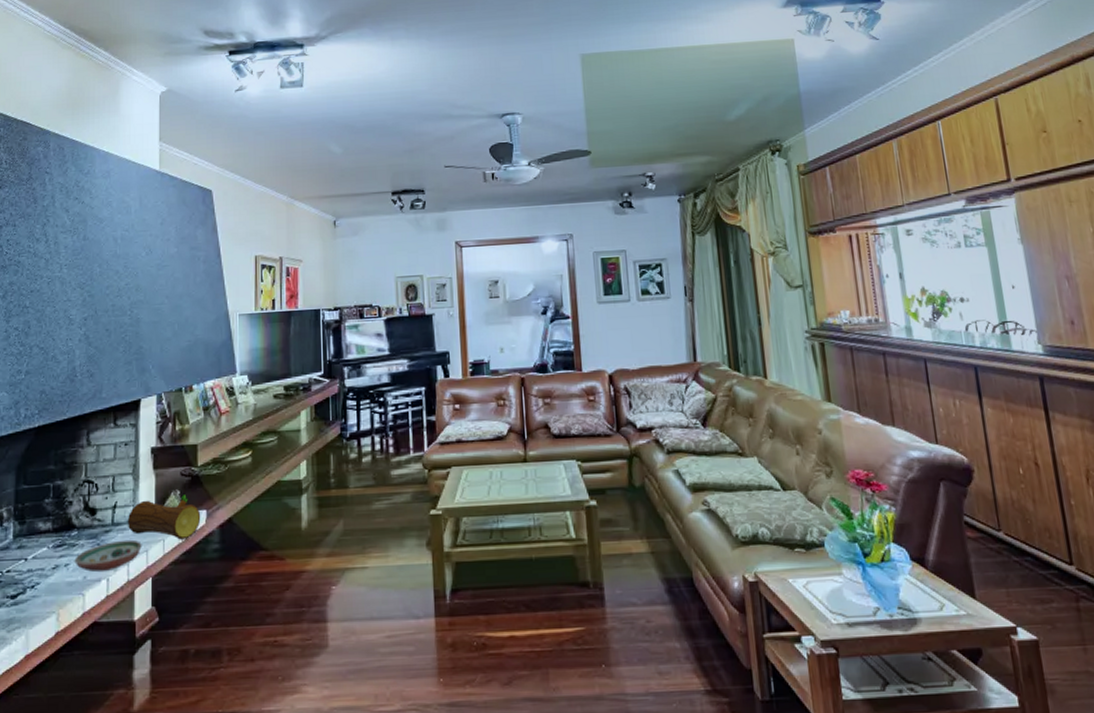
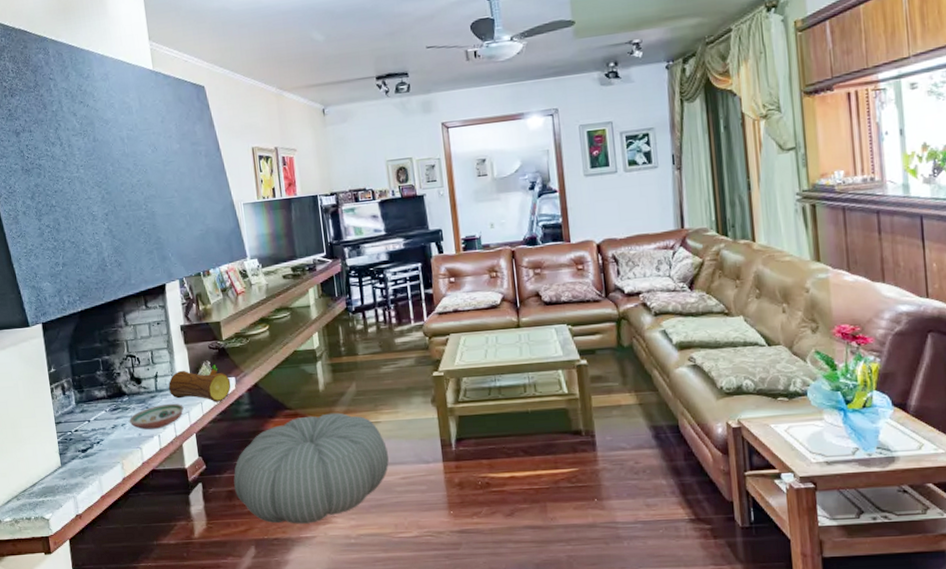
pouf: none [190,555,374,694] -> present [233,412,389,524]

